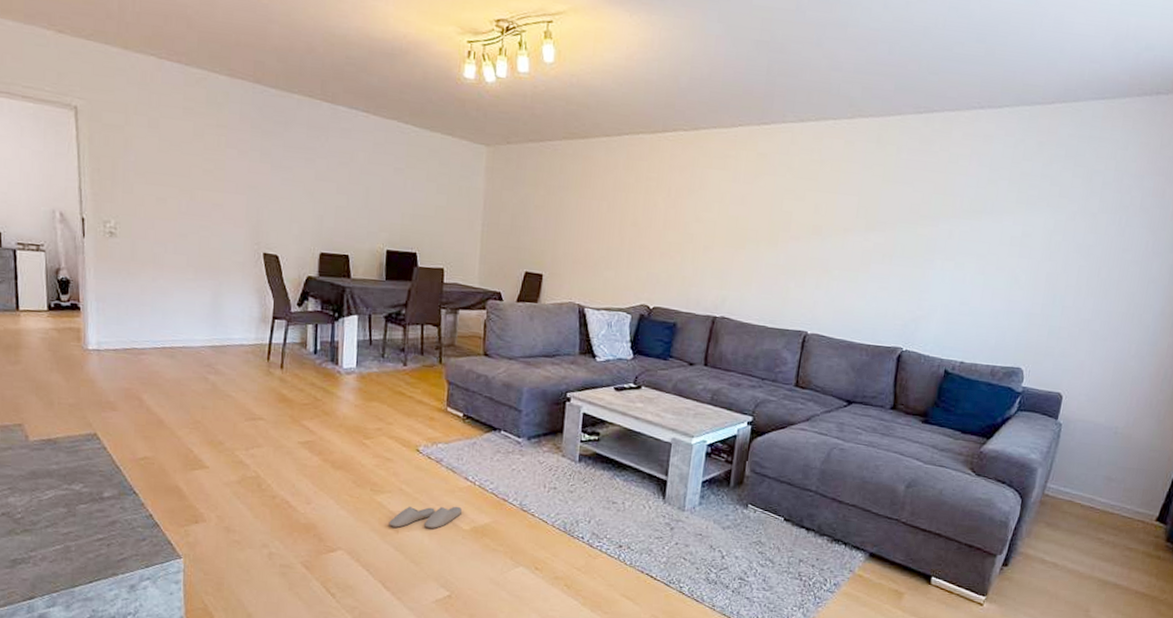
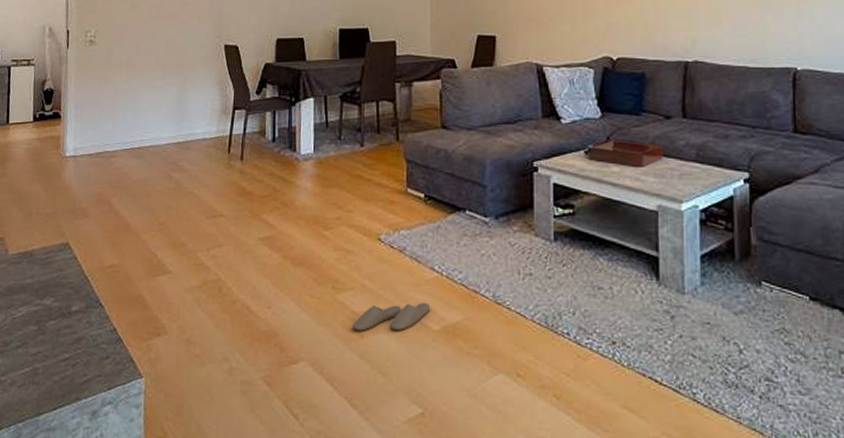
decorative tray: none [615,379,683,406] -> present [587,139,663,169]

